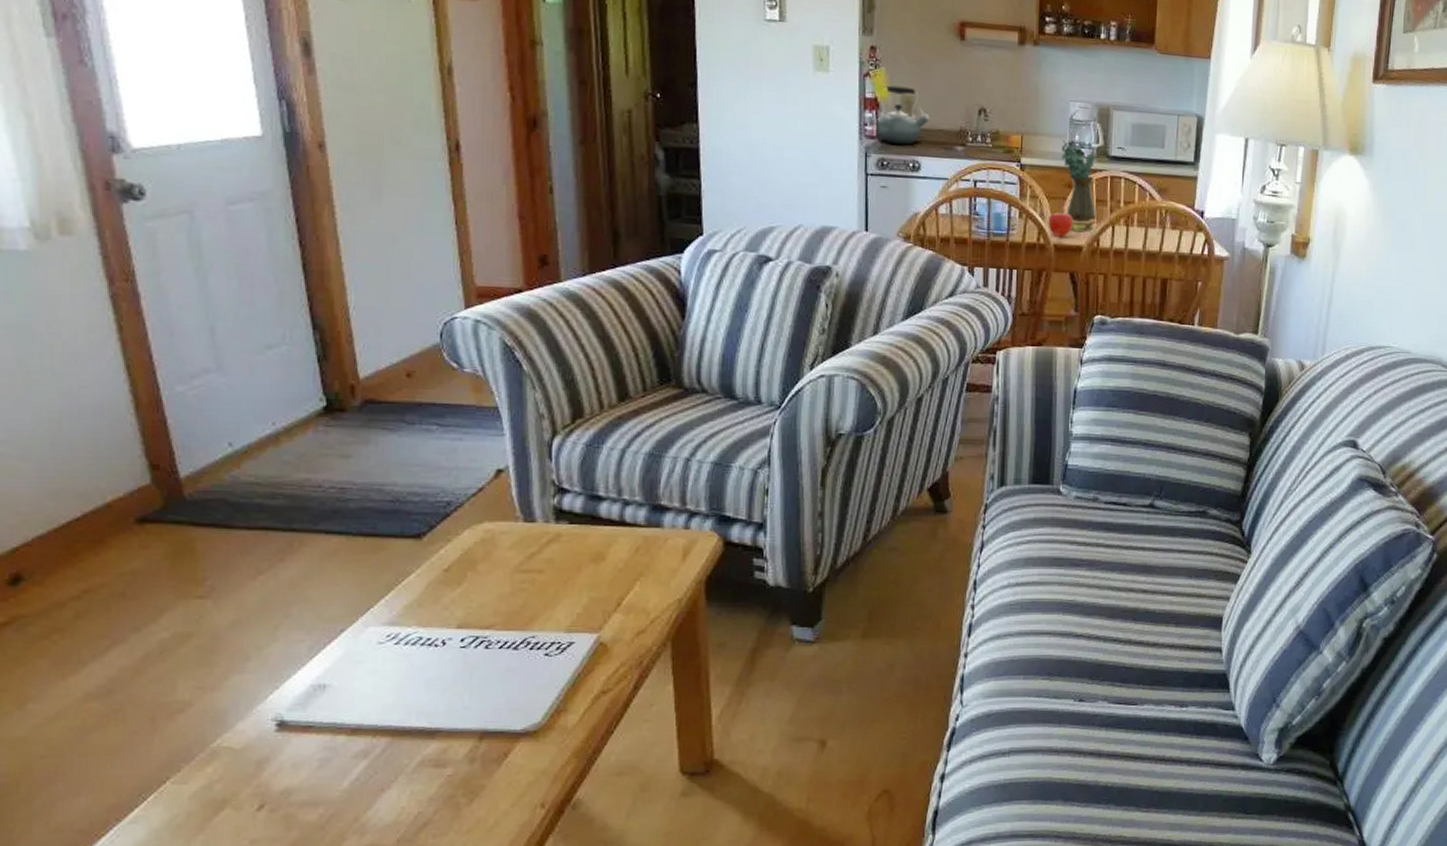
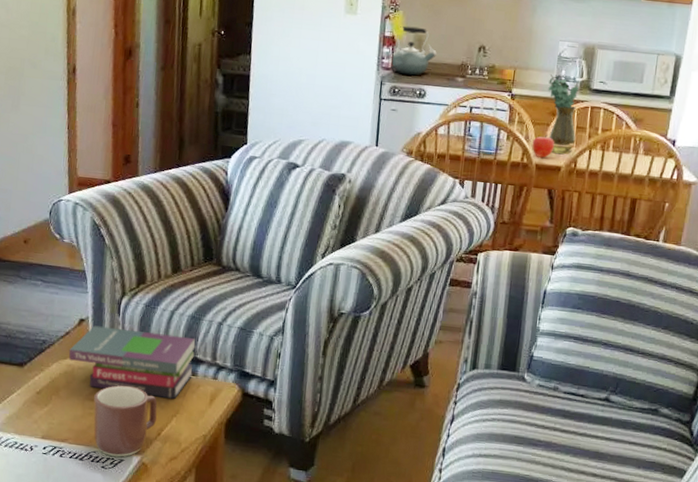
books: none [484,476,658,558] -> present [68,325,196,399]
mug: none [526,548,614,639] -> present [93,385,158,457]

